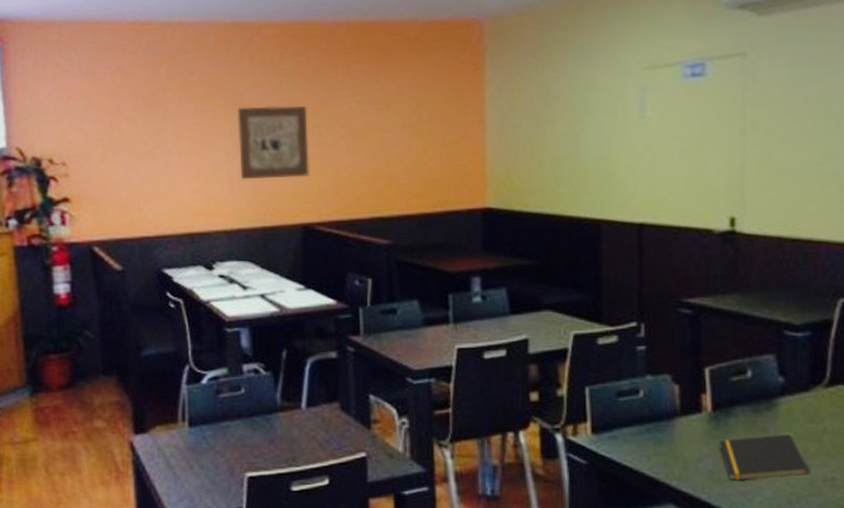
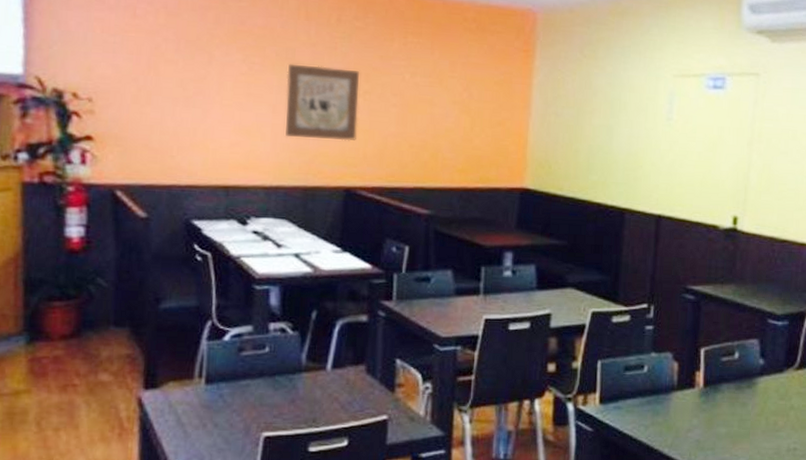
notepad: present [718,434,810,481] -> none [706,409,777,450]

